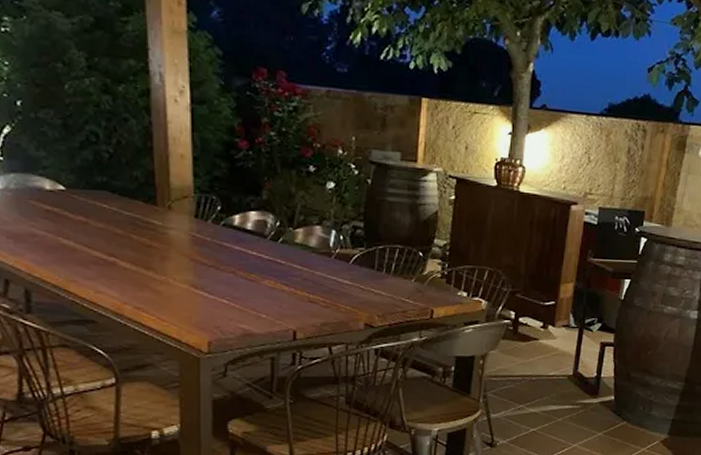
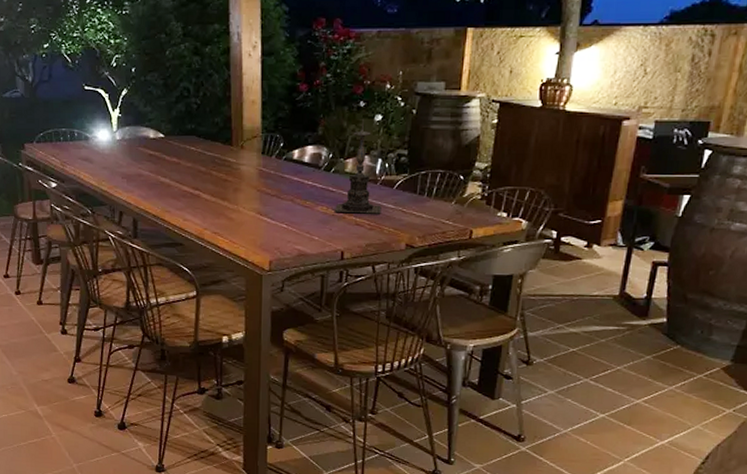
candle holder: none [283,185,337,291] -> present [334,119,382,214]

